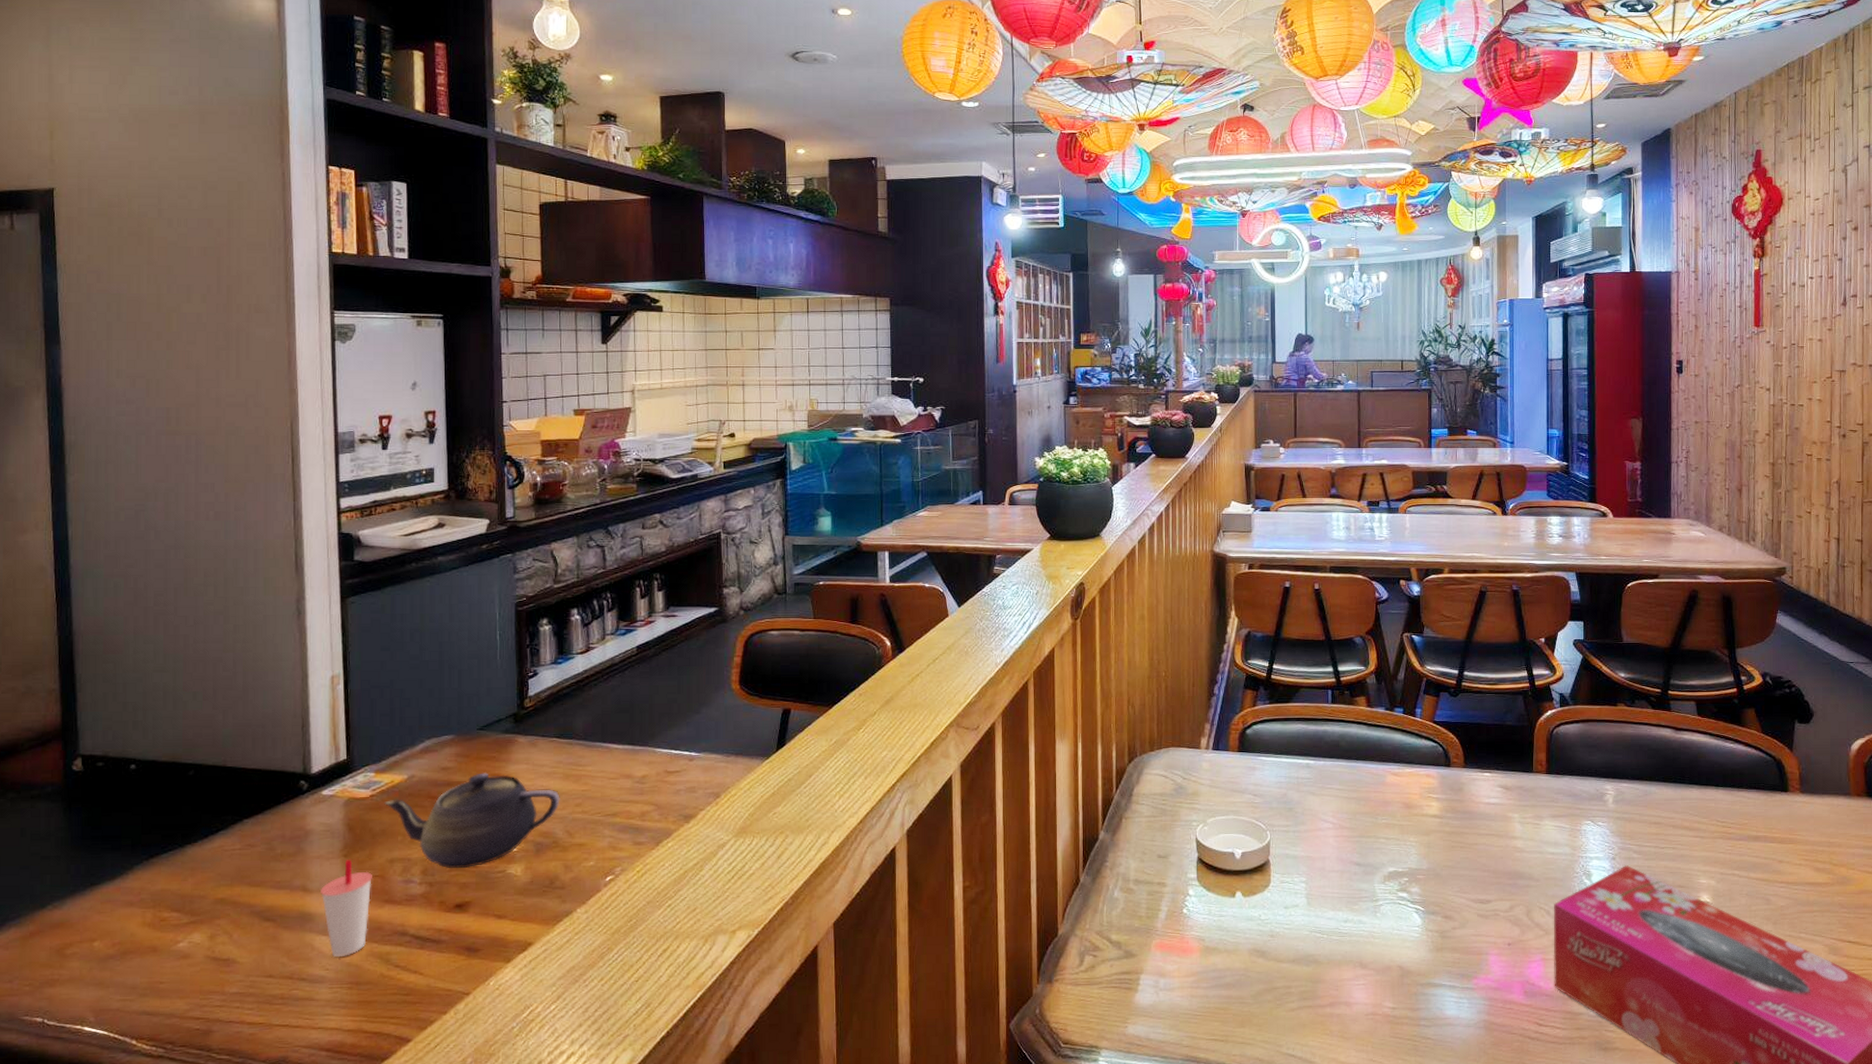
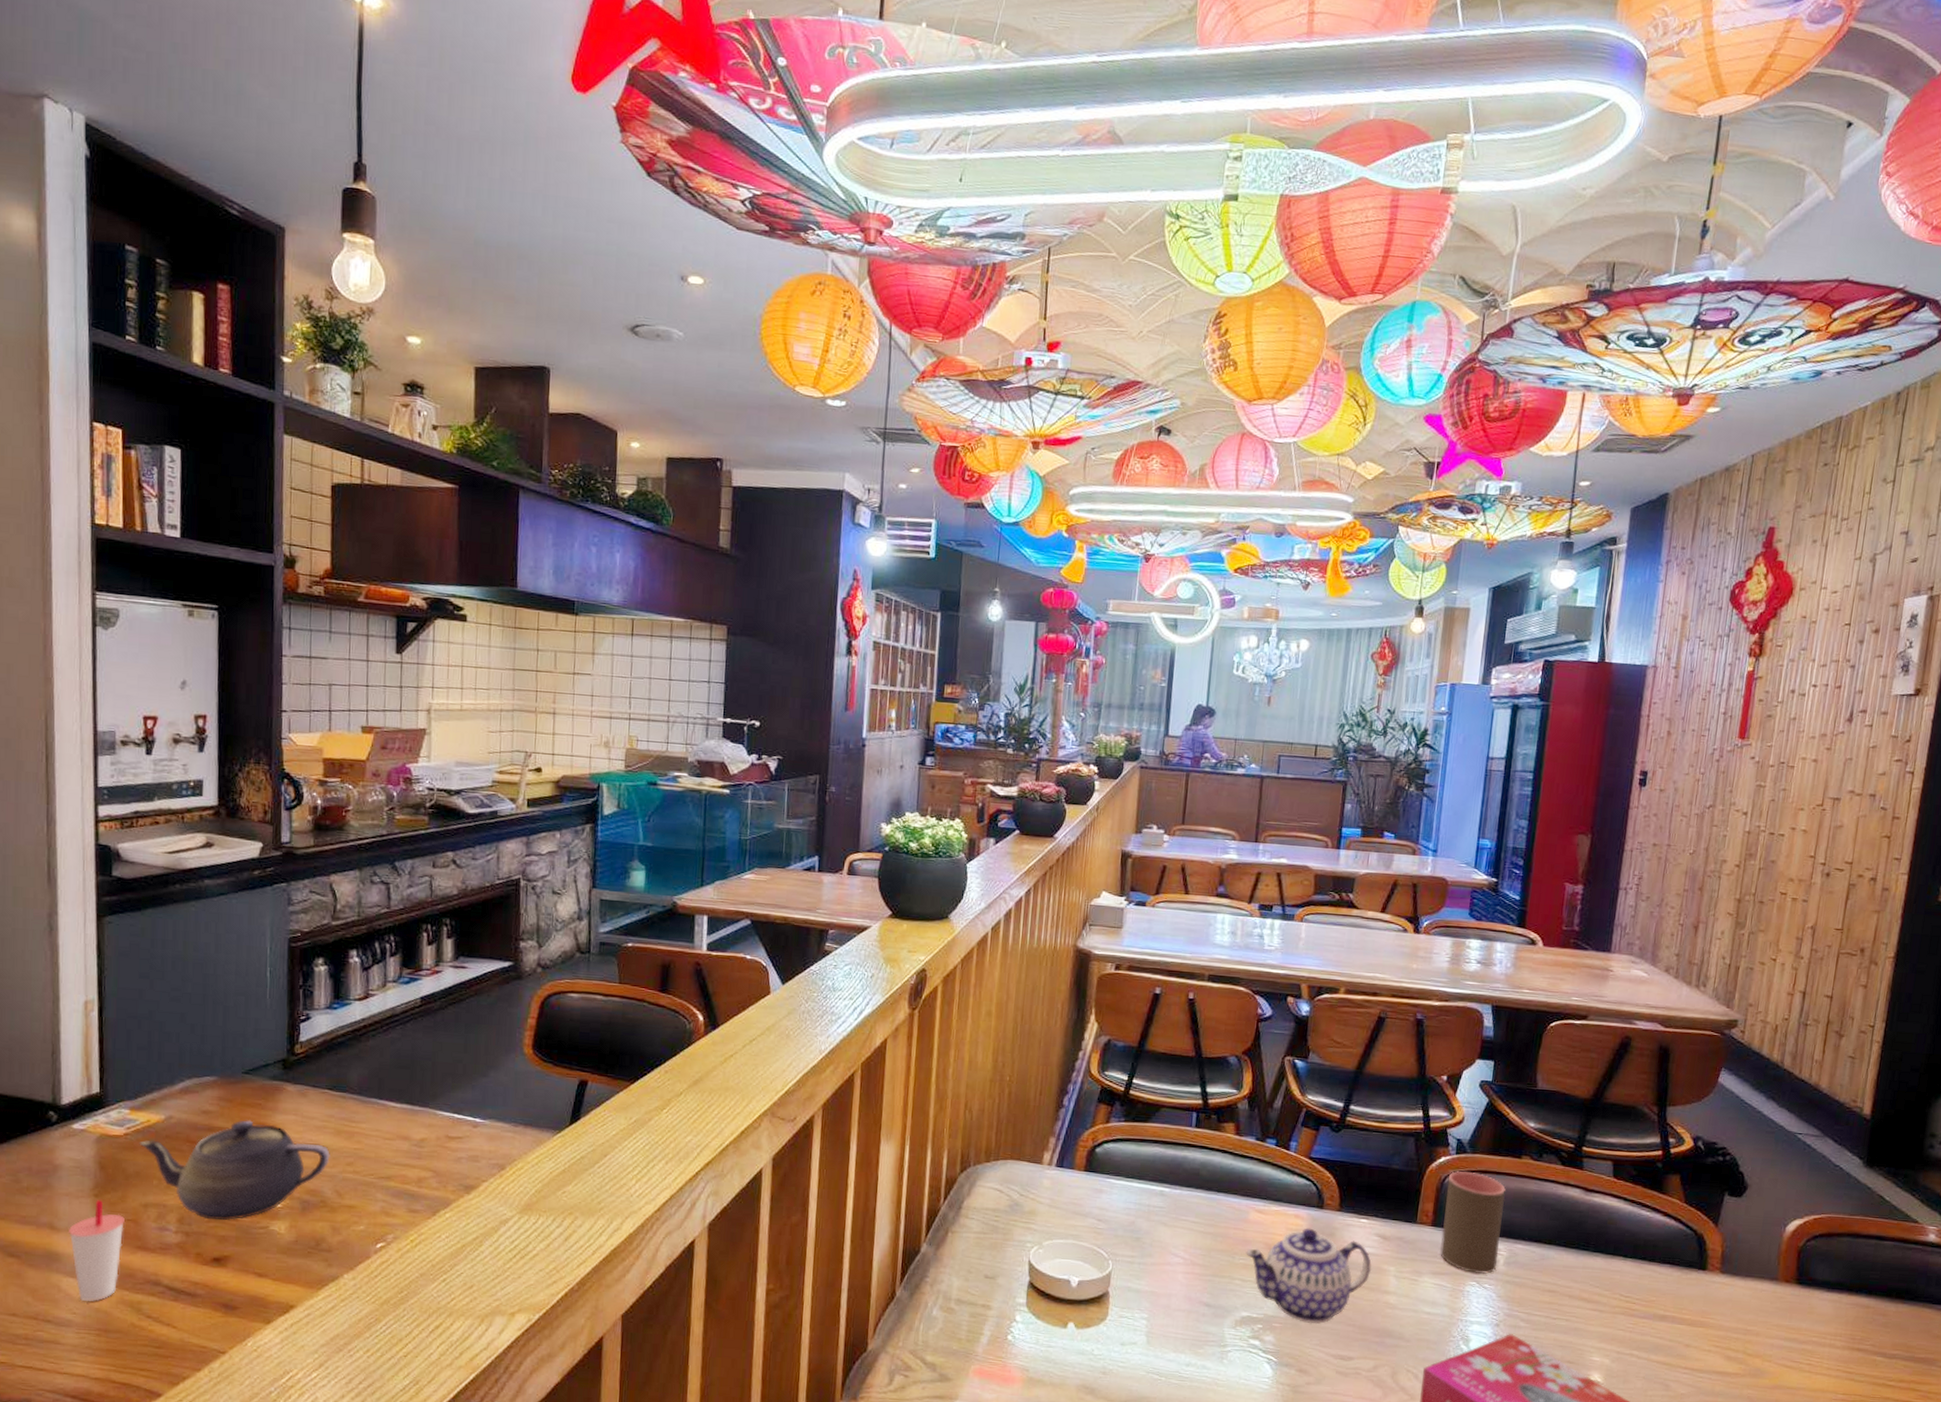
teapot: none [1387,785,1499,873] -> present [1246,1228,1372,1325]
cup: none [1555,722,1607,813] -> present [1440,1171,1506,1274]

